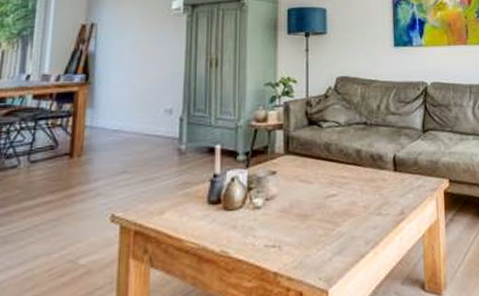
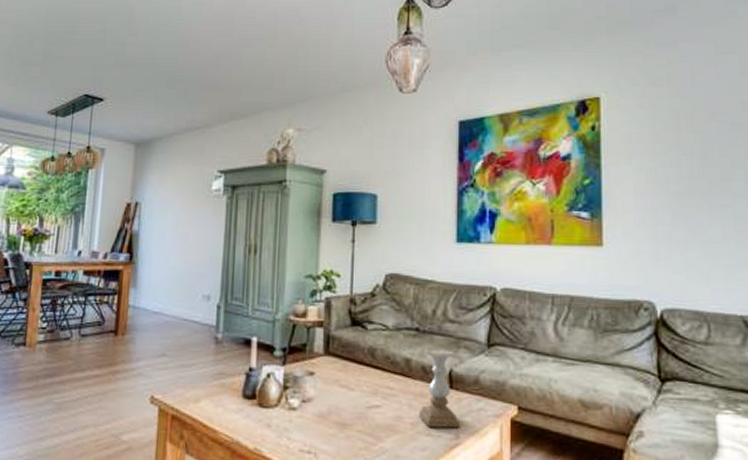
candle holder: none [369,138,404,207] -> present [418,348,459,429]

